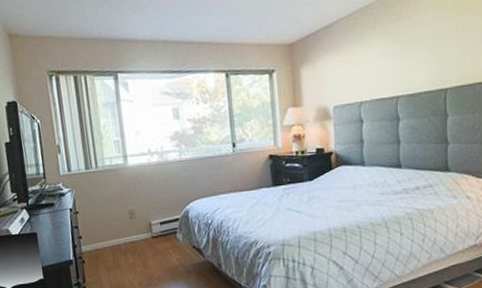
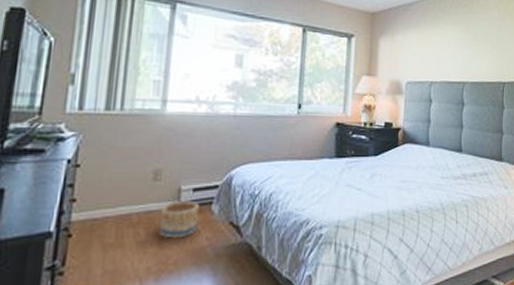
basket: none [139,231,169,261] -> present [158,200,200,239]

